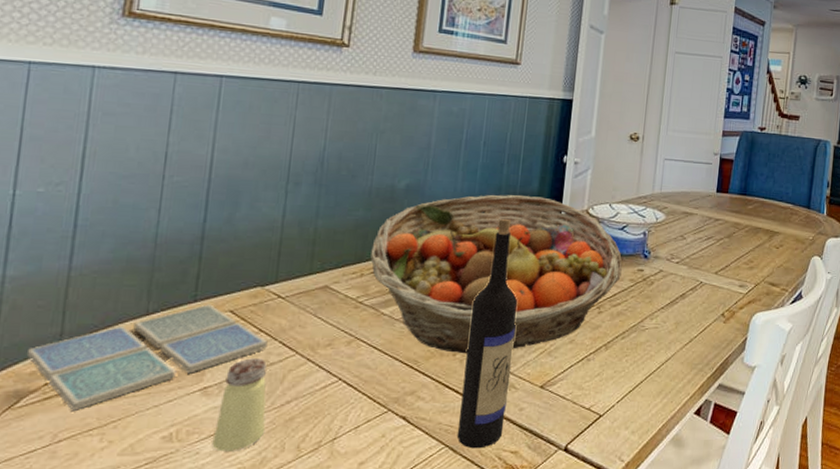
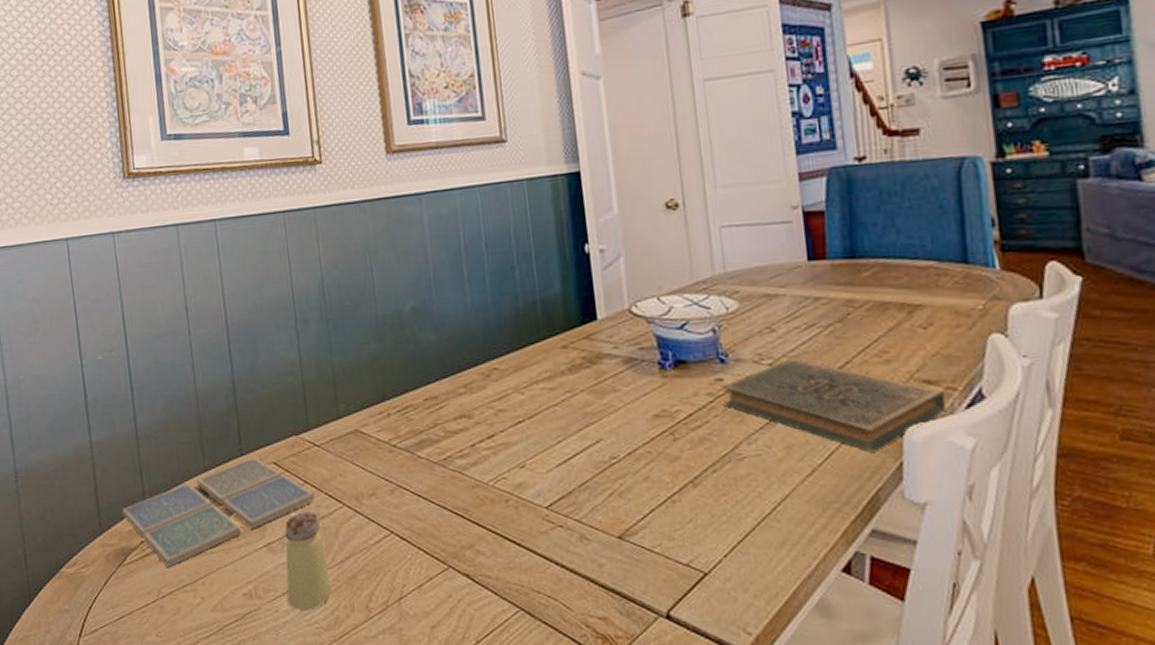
fruit basket: present [370,194,623,354] -> none [391,300,694,500]
wine bottle: present [458,218,518,449] -> none [514,332,584,613]
book: none [640,259,780,330] -> present [721,358,946,452]

